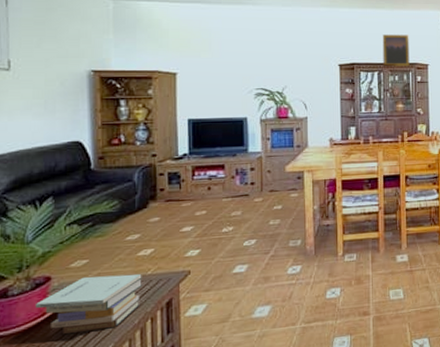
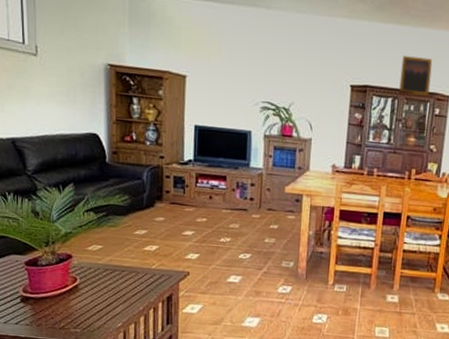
books: present [34,274,143,335] -> none [59,260,148,310]

